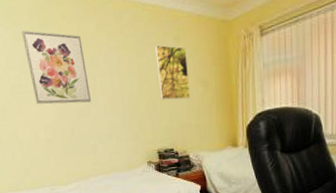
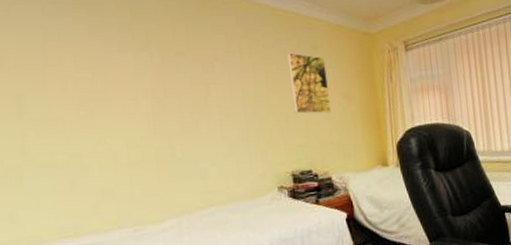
wall art: present [22,30,92,105] -> none [102,23,203,117]

